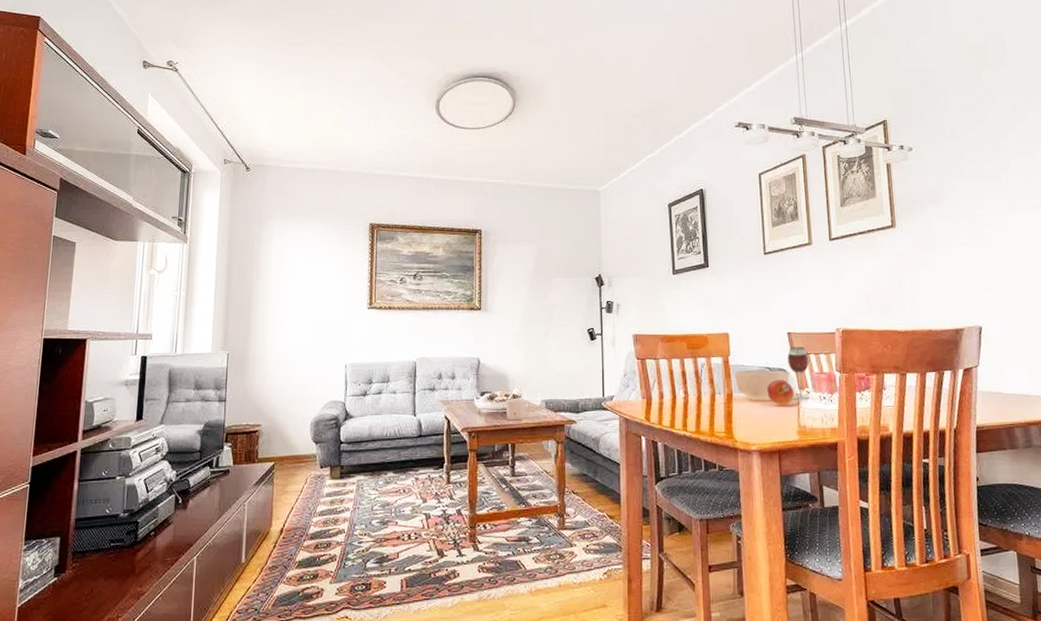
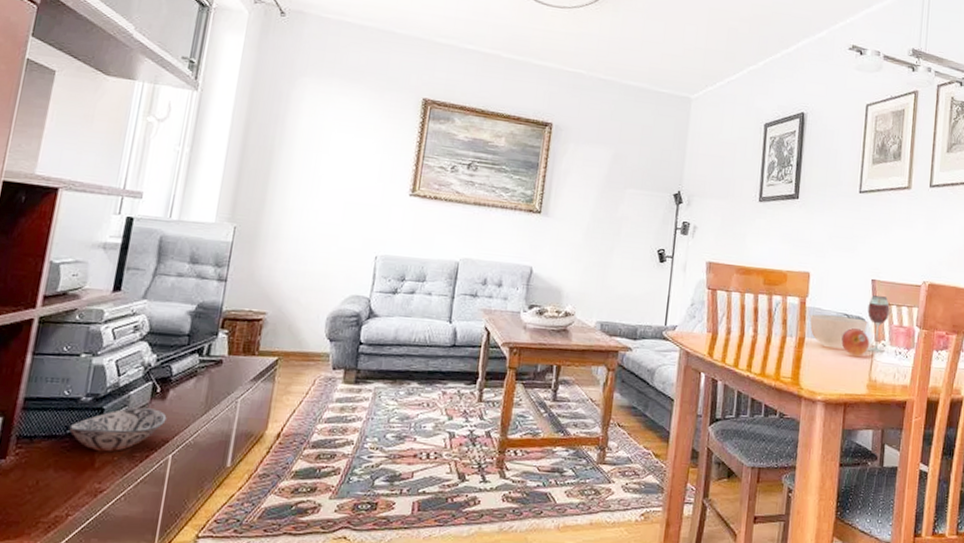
decorative bowl: none [111,518,189,559] -> present [68,407,167,452]
mug: present [506,398,532,421] -> none [554,316,585,341]

